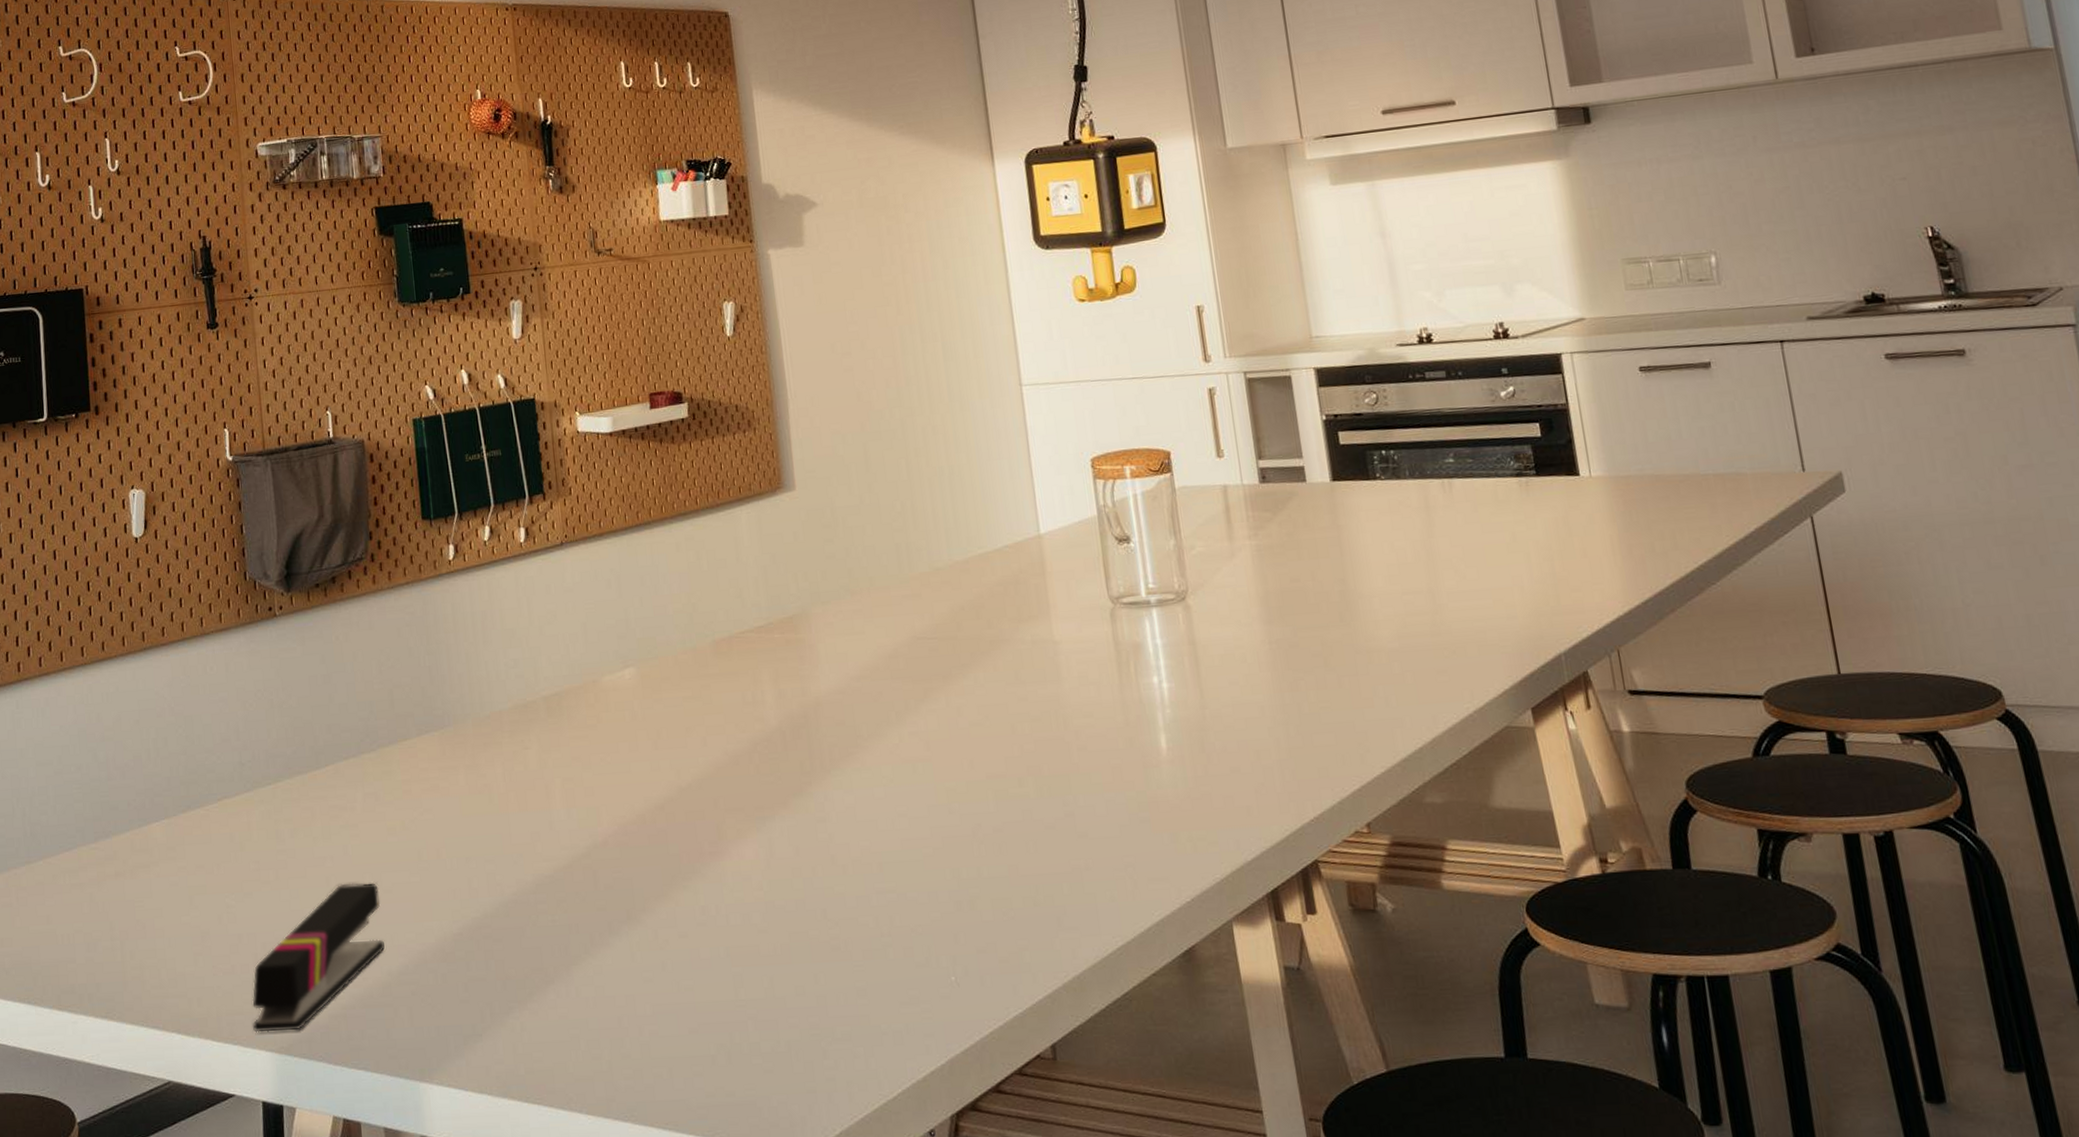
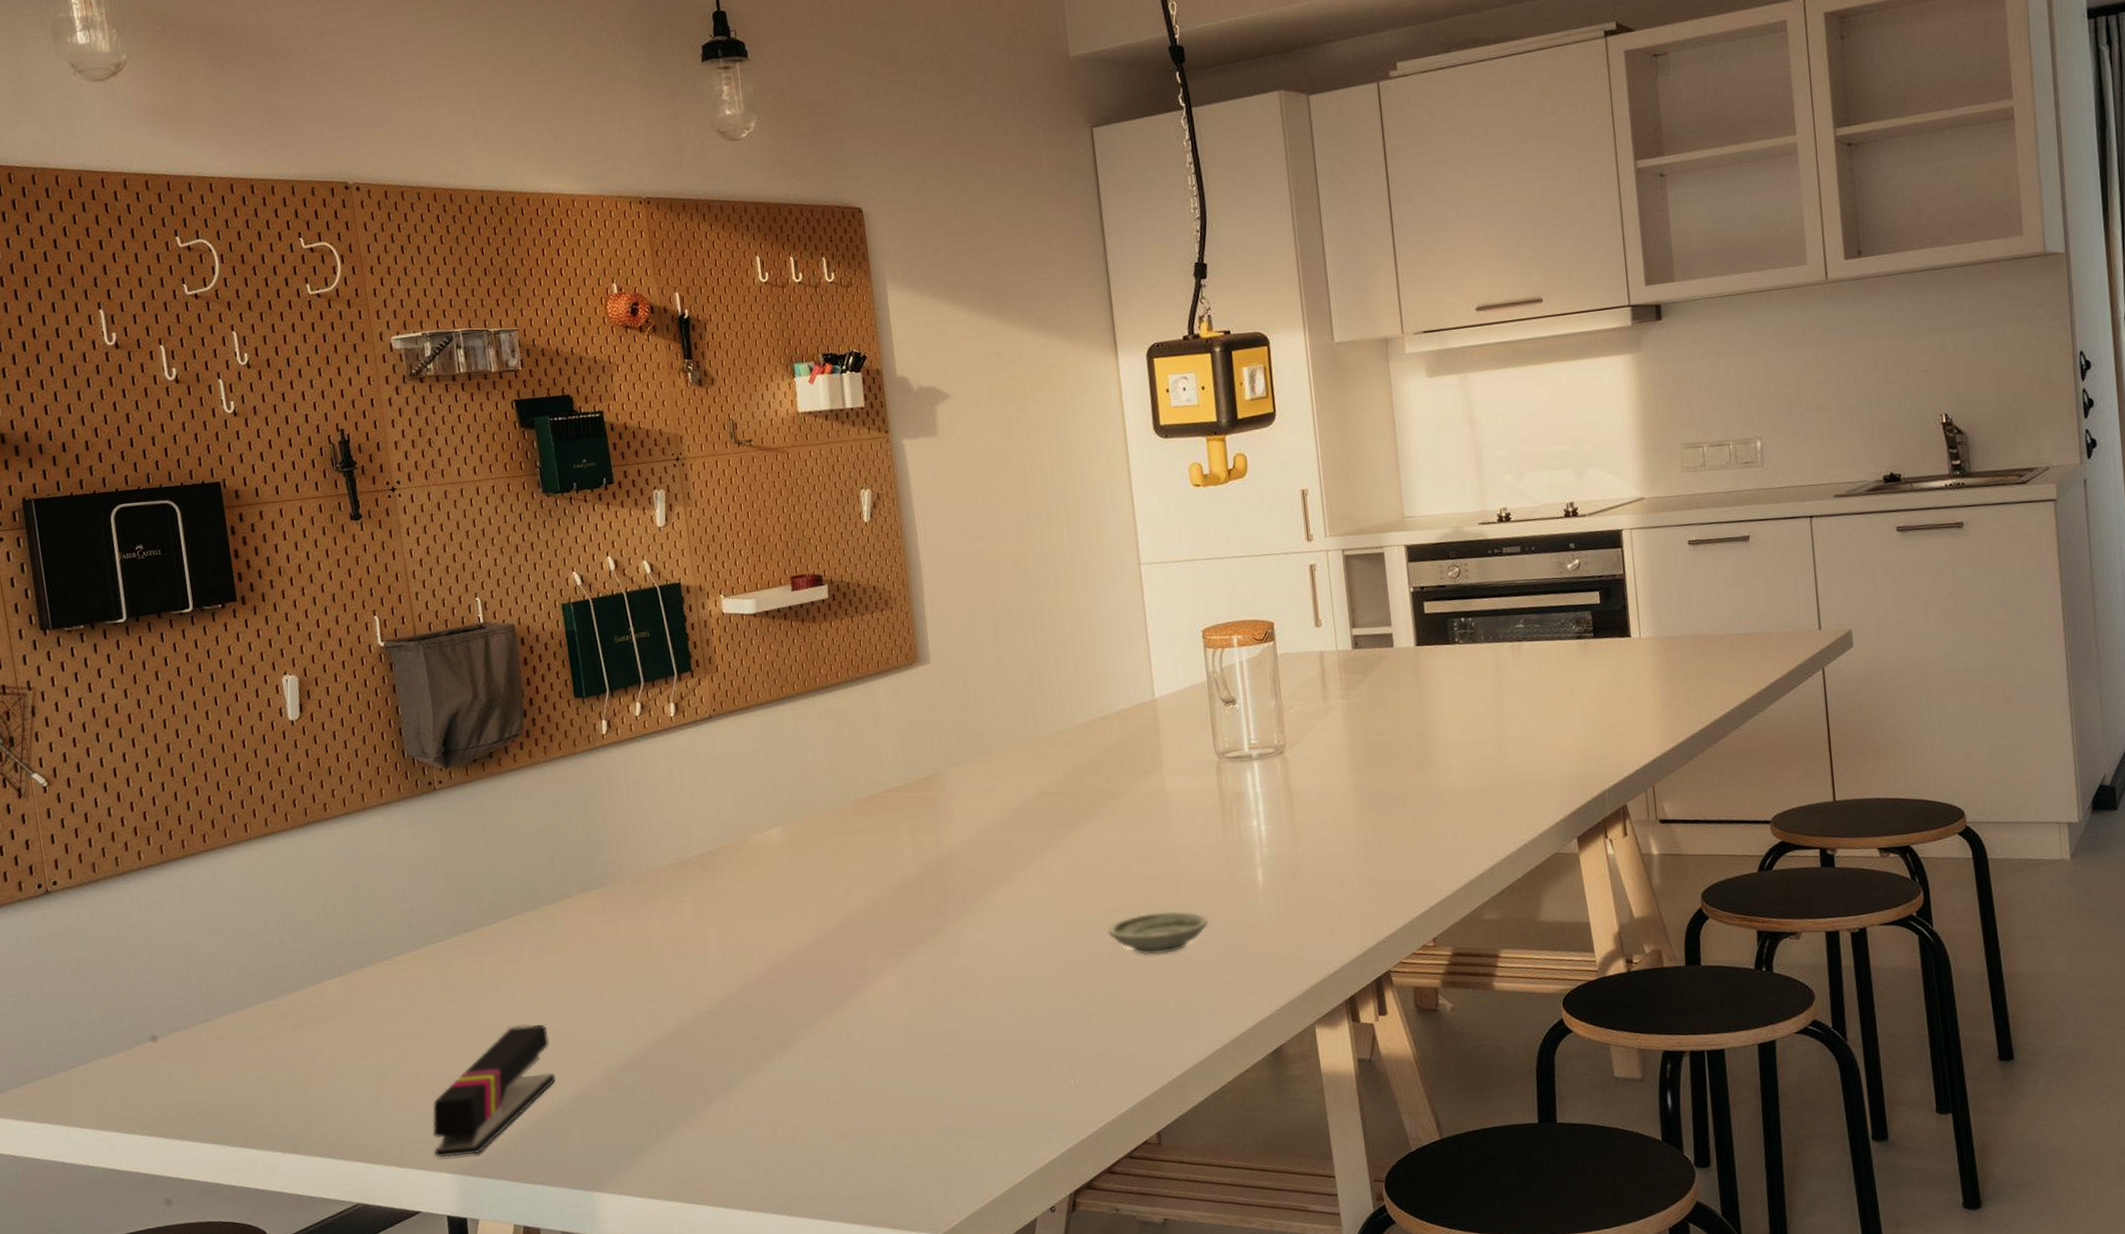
saucer: none [991,779,1106,831] -> present [1107,911,1209,955]

